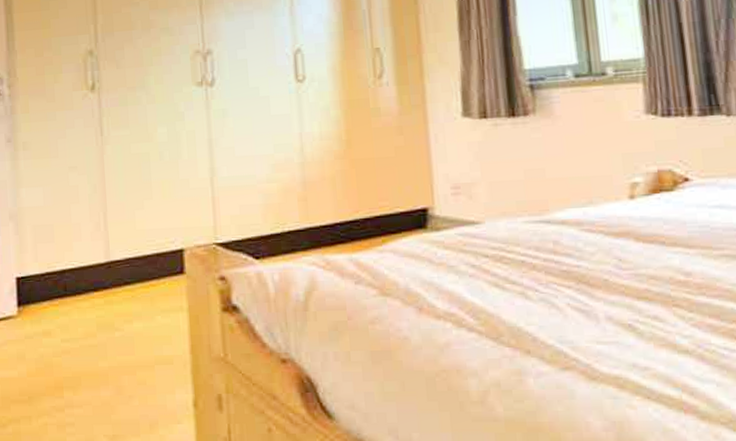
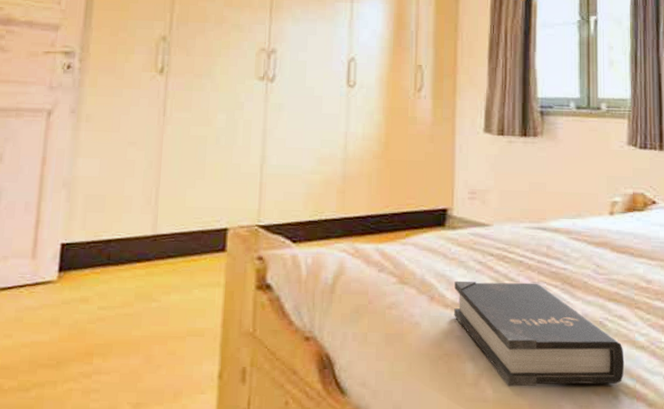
hardback book: none [445,284,666,403] -> present [454,280,625,387]

